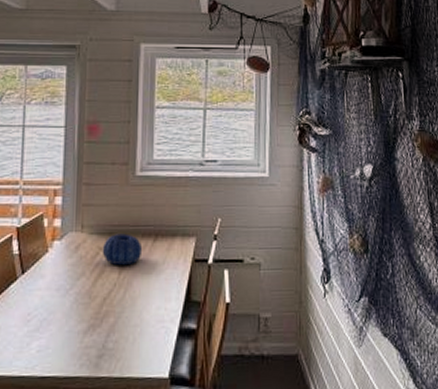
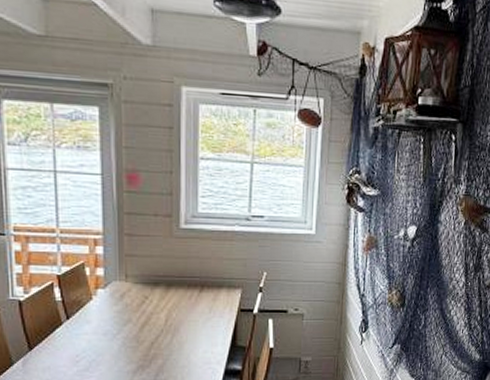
decorative bowl: present [102,233,143,266] -> none [148,284,189,314]

